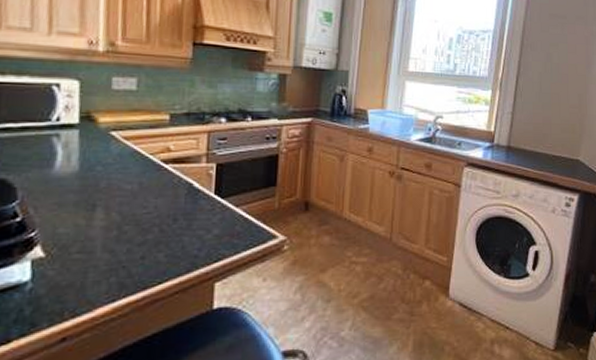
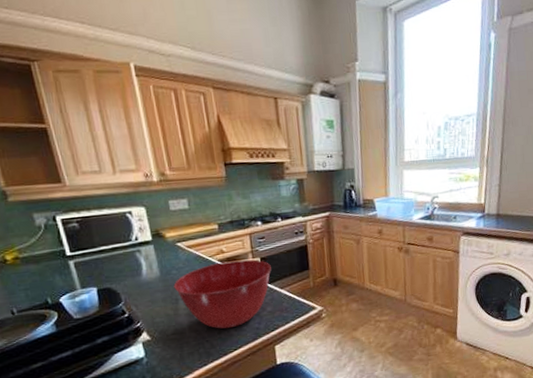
mixing bowl: none [94,163,228,253] -> present [173,259,271,329]

